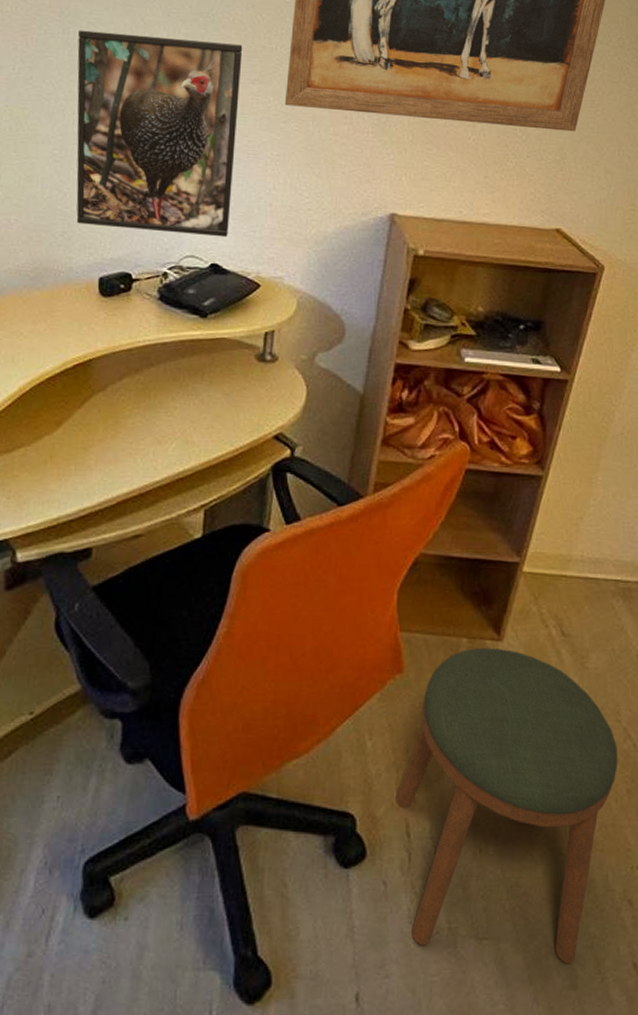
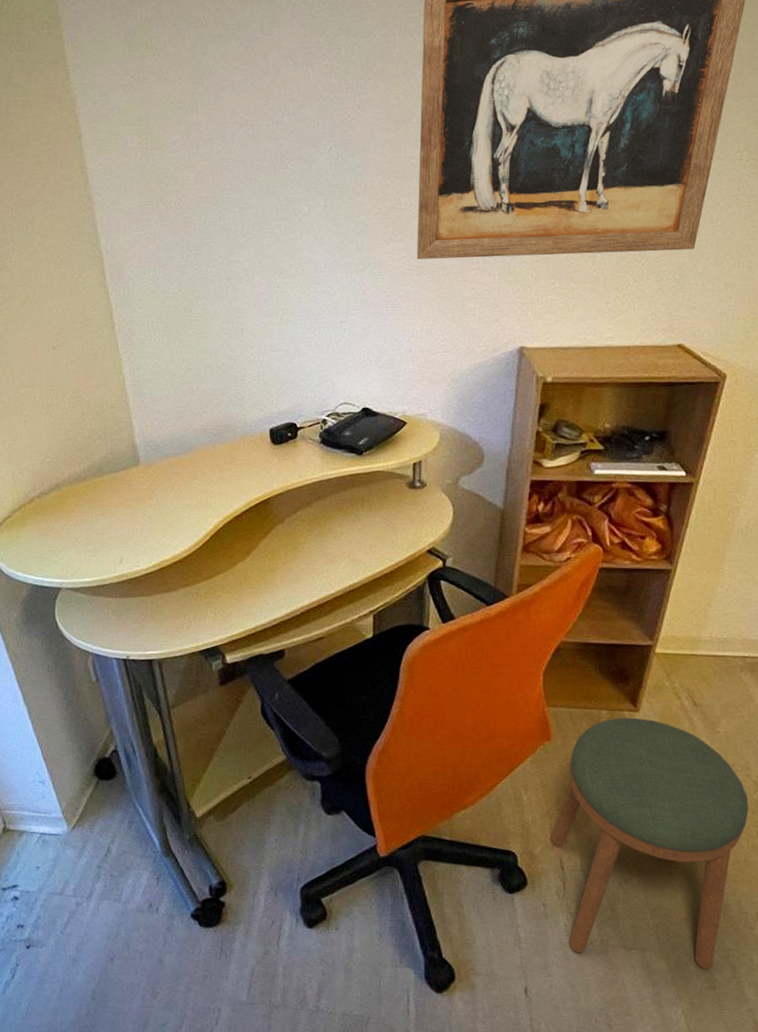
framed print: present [76,30,243,238] -> none [233,209,376,385]

